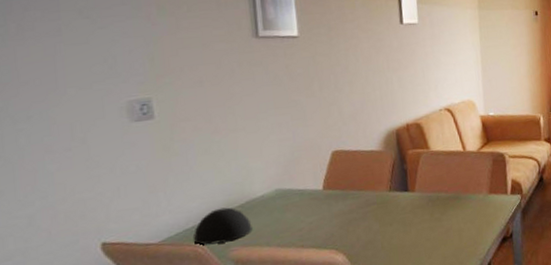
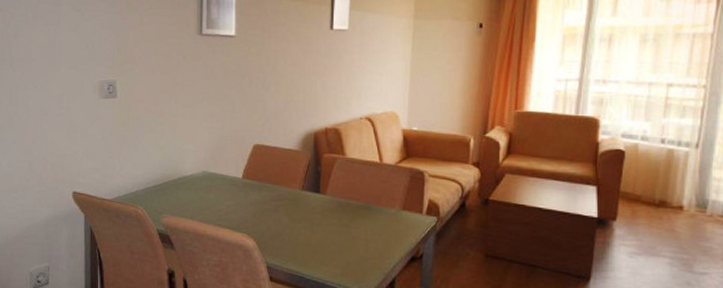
bowl: present [194,207,253,245] -> none [137,179,181,209]

